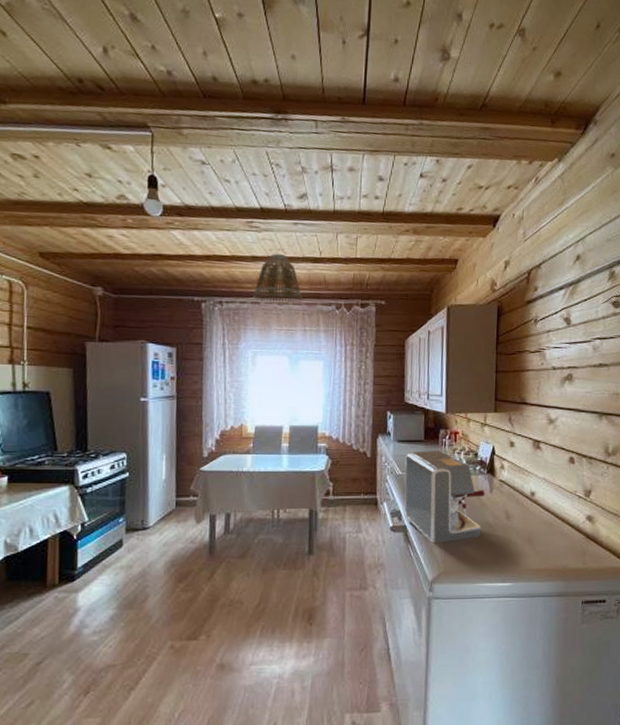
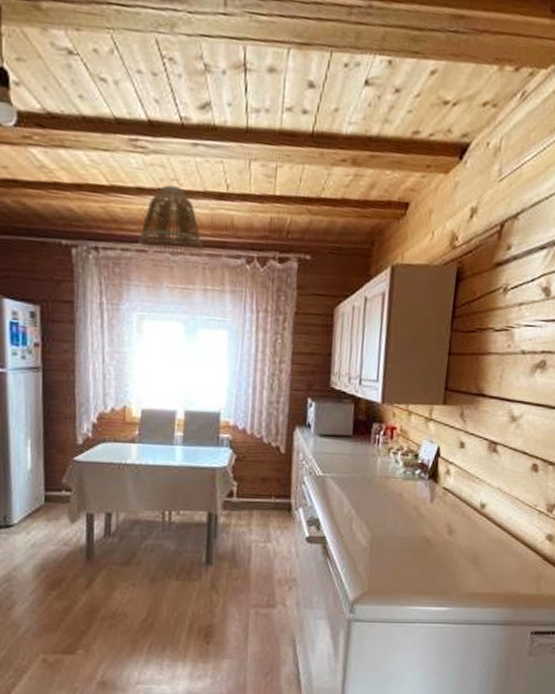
coffee maker: present [404,451,484,543] -> none [324,448,424,558]

